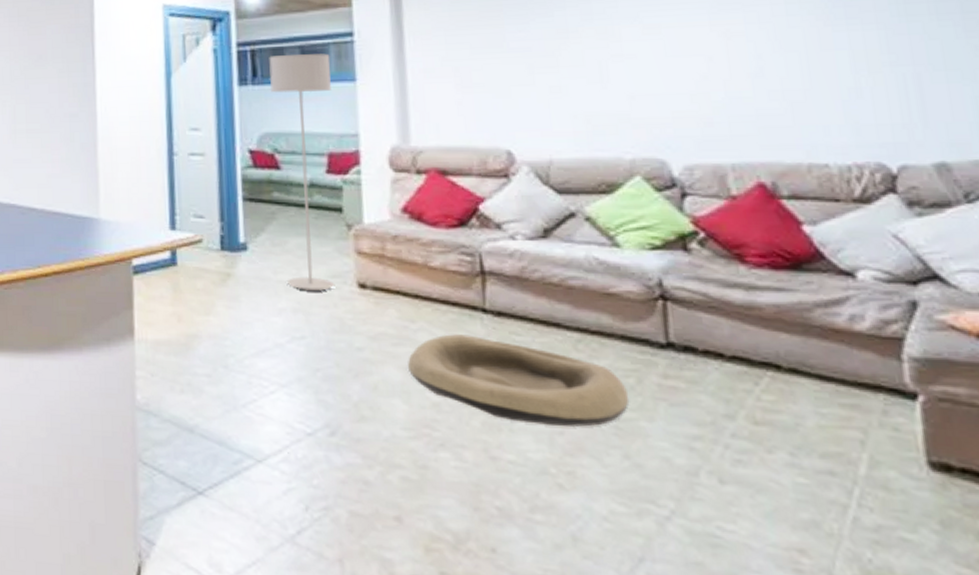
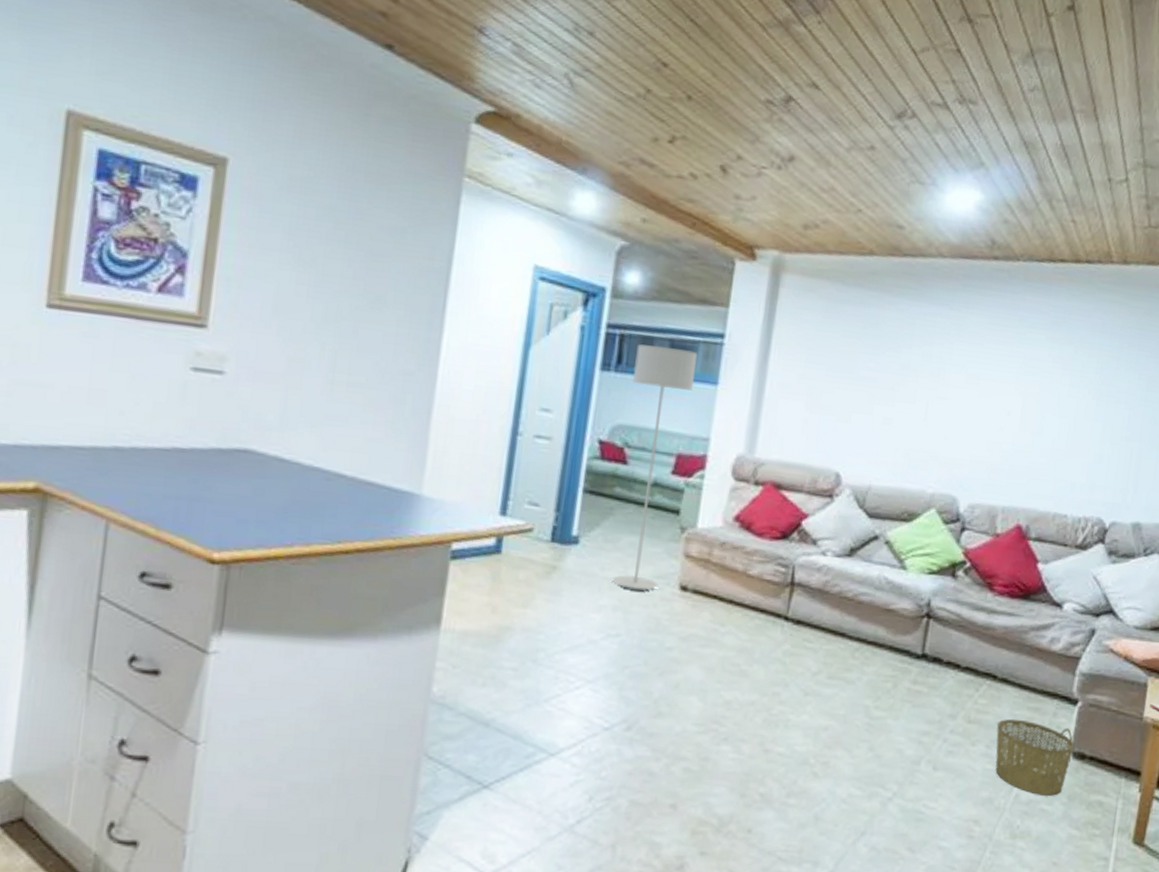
dog bed: present [408,334,630,428] -> none [710,638,884,725]
basket: none [797,418,931,521] -> present [995,718,1075,796]

